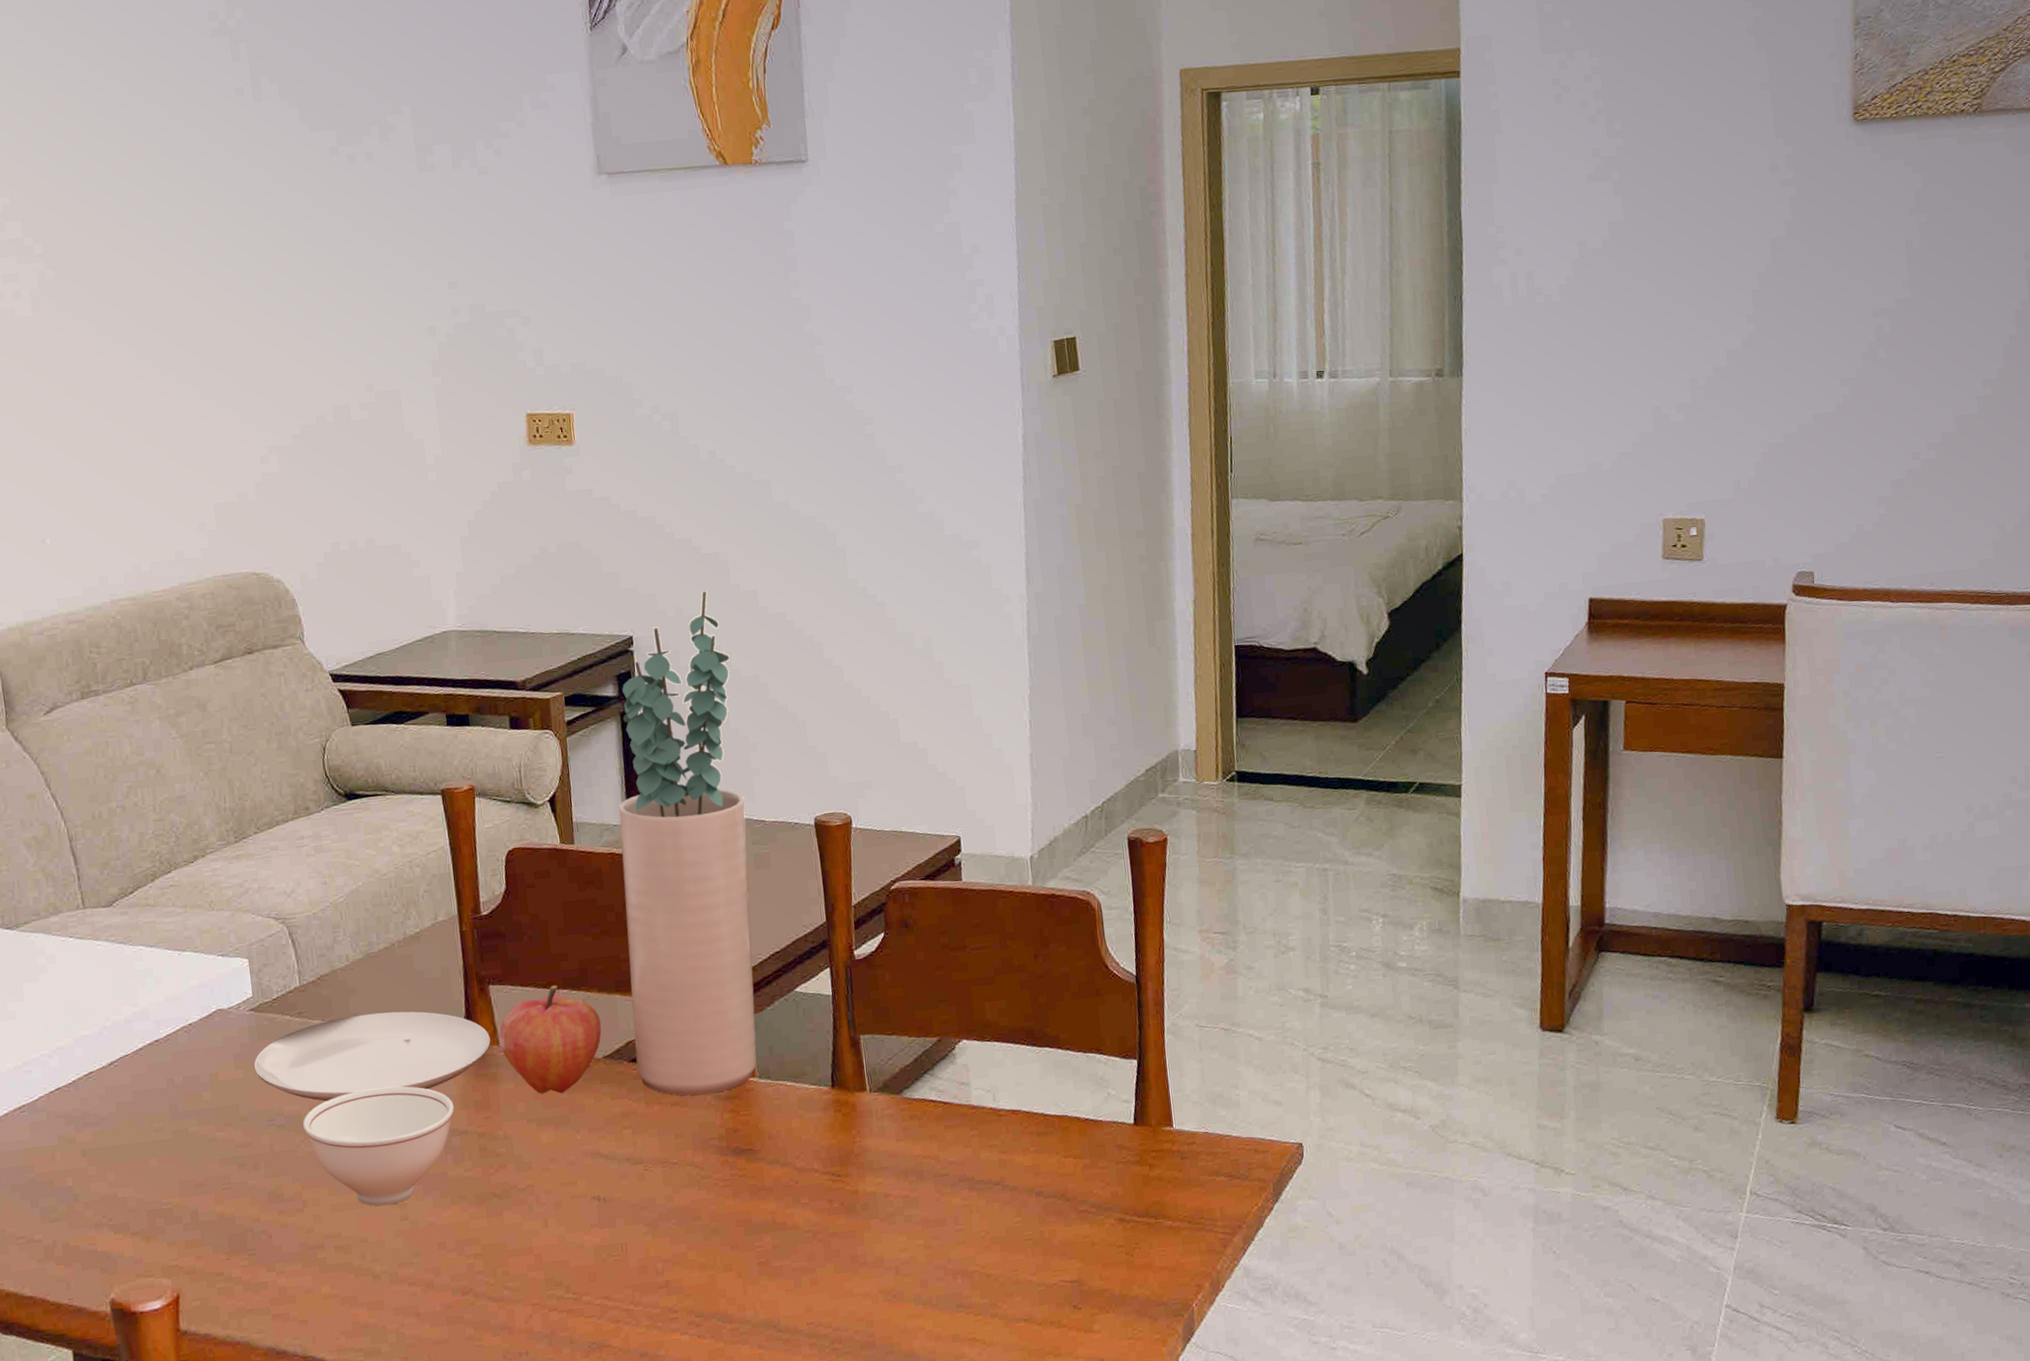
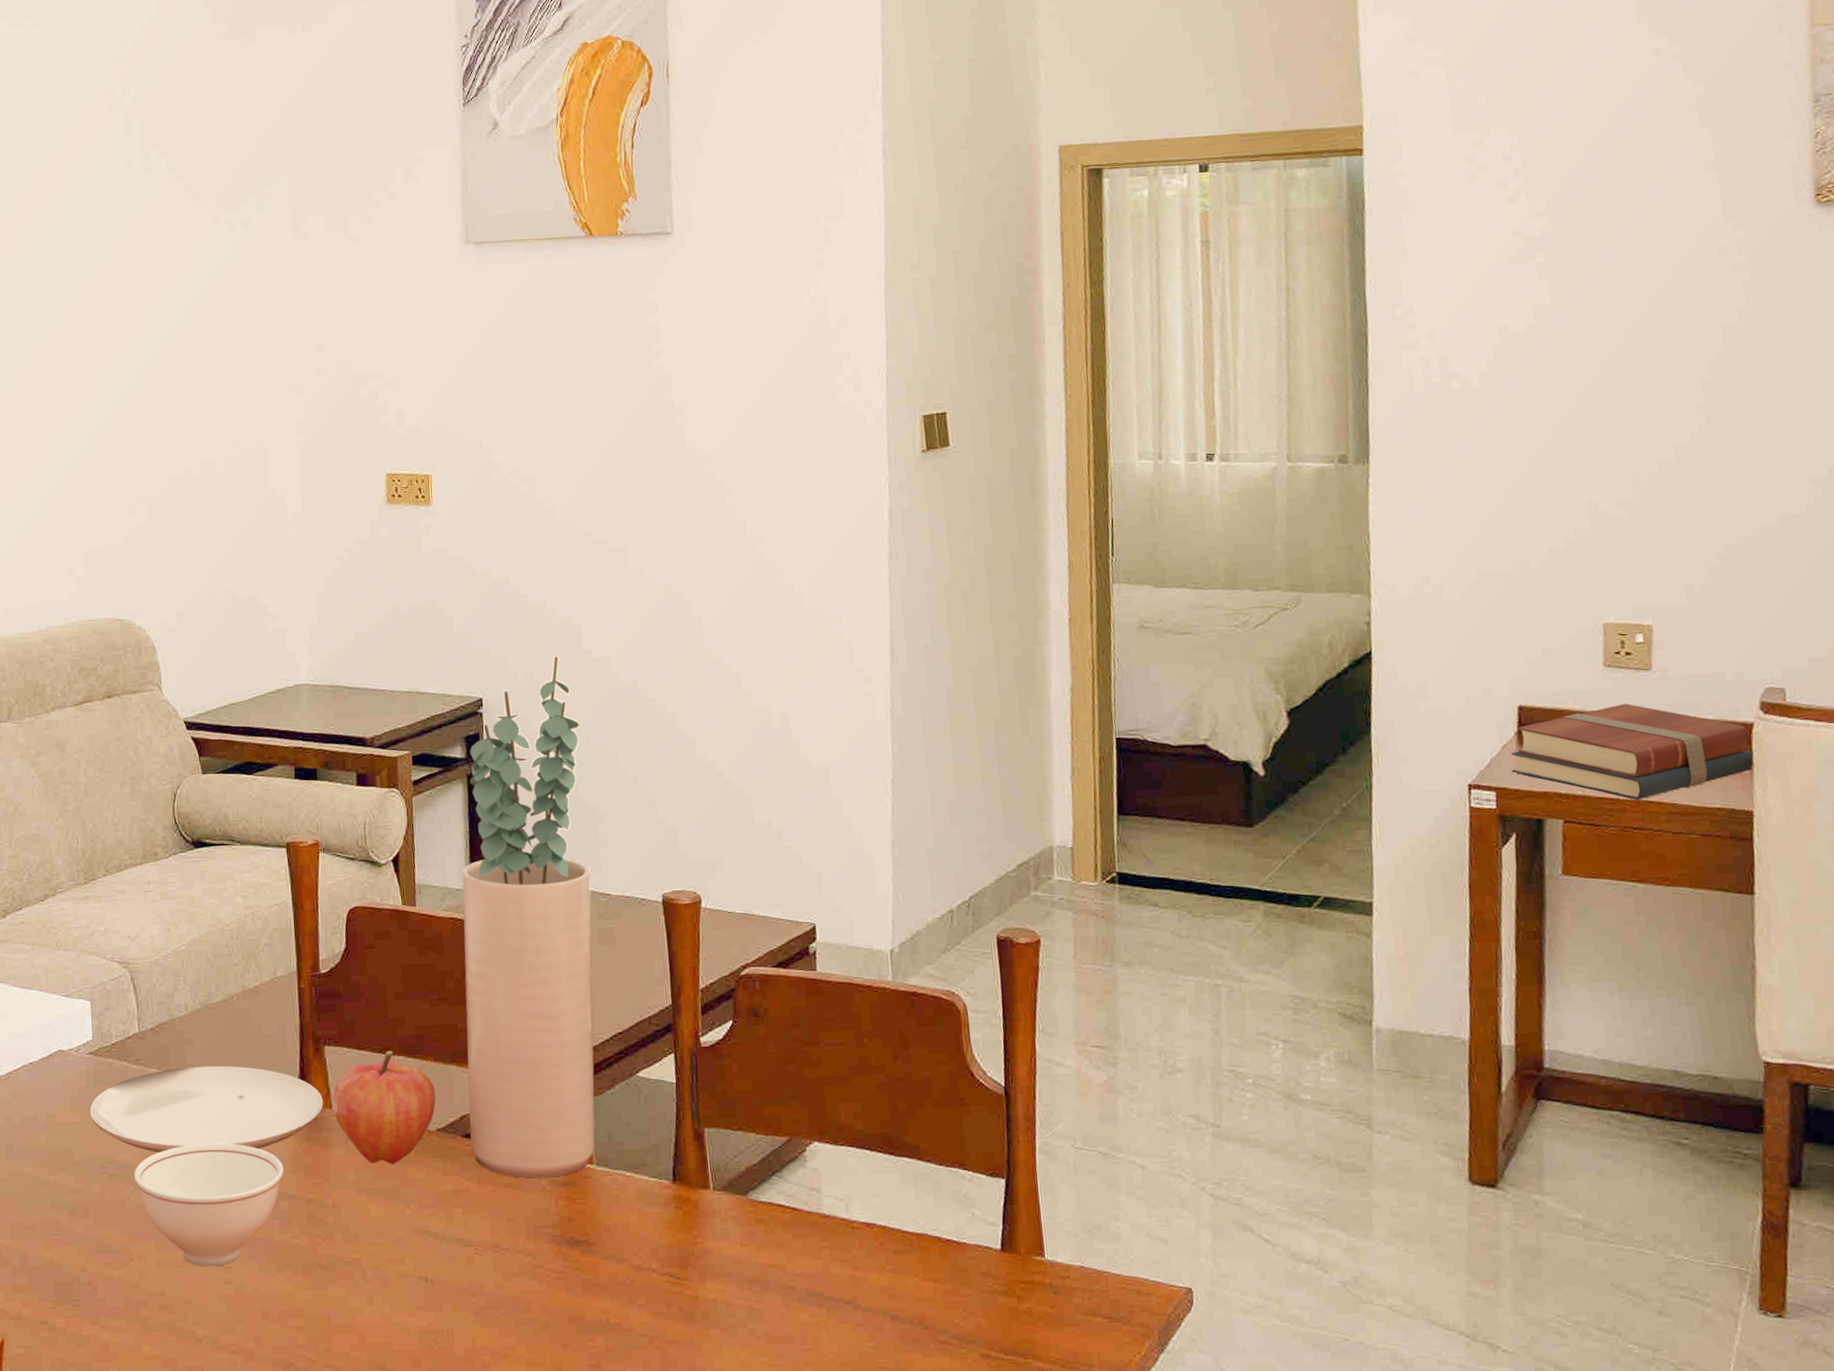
books: none [1582,591,1787,679] -> present [1511,703,1756,800]

